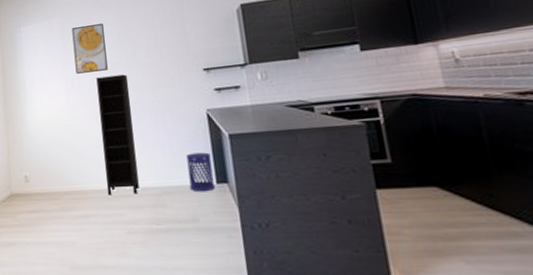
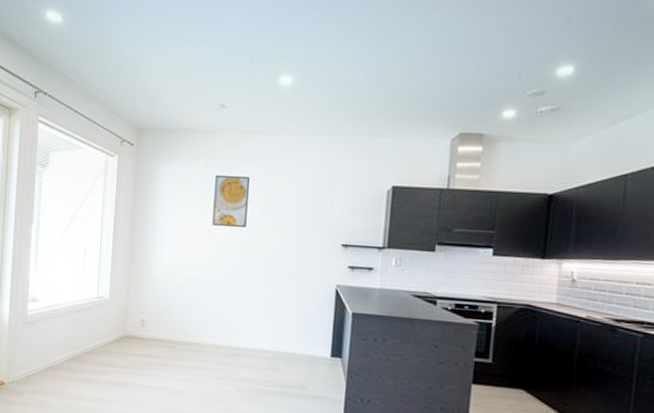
bookcase: present [96,74,139,195] -> none [223,233,265,355]
waste bin: present [186,152,215,192] -> none [305,324,331,363]

